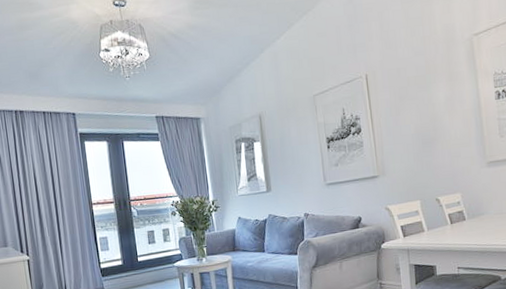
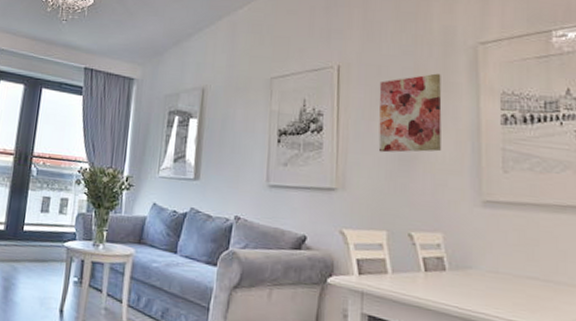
wall art: none [400,66,453,140] -> present [378,73,442,153]

